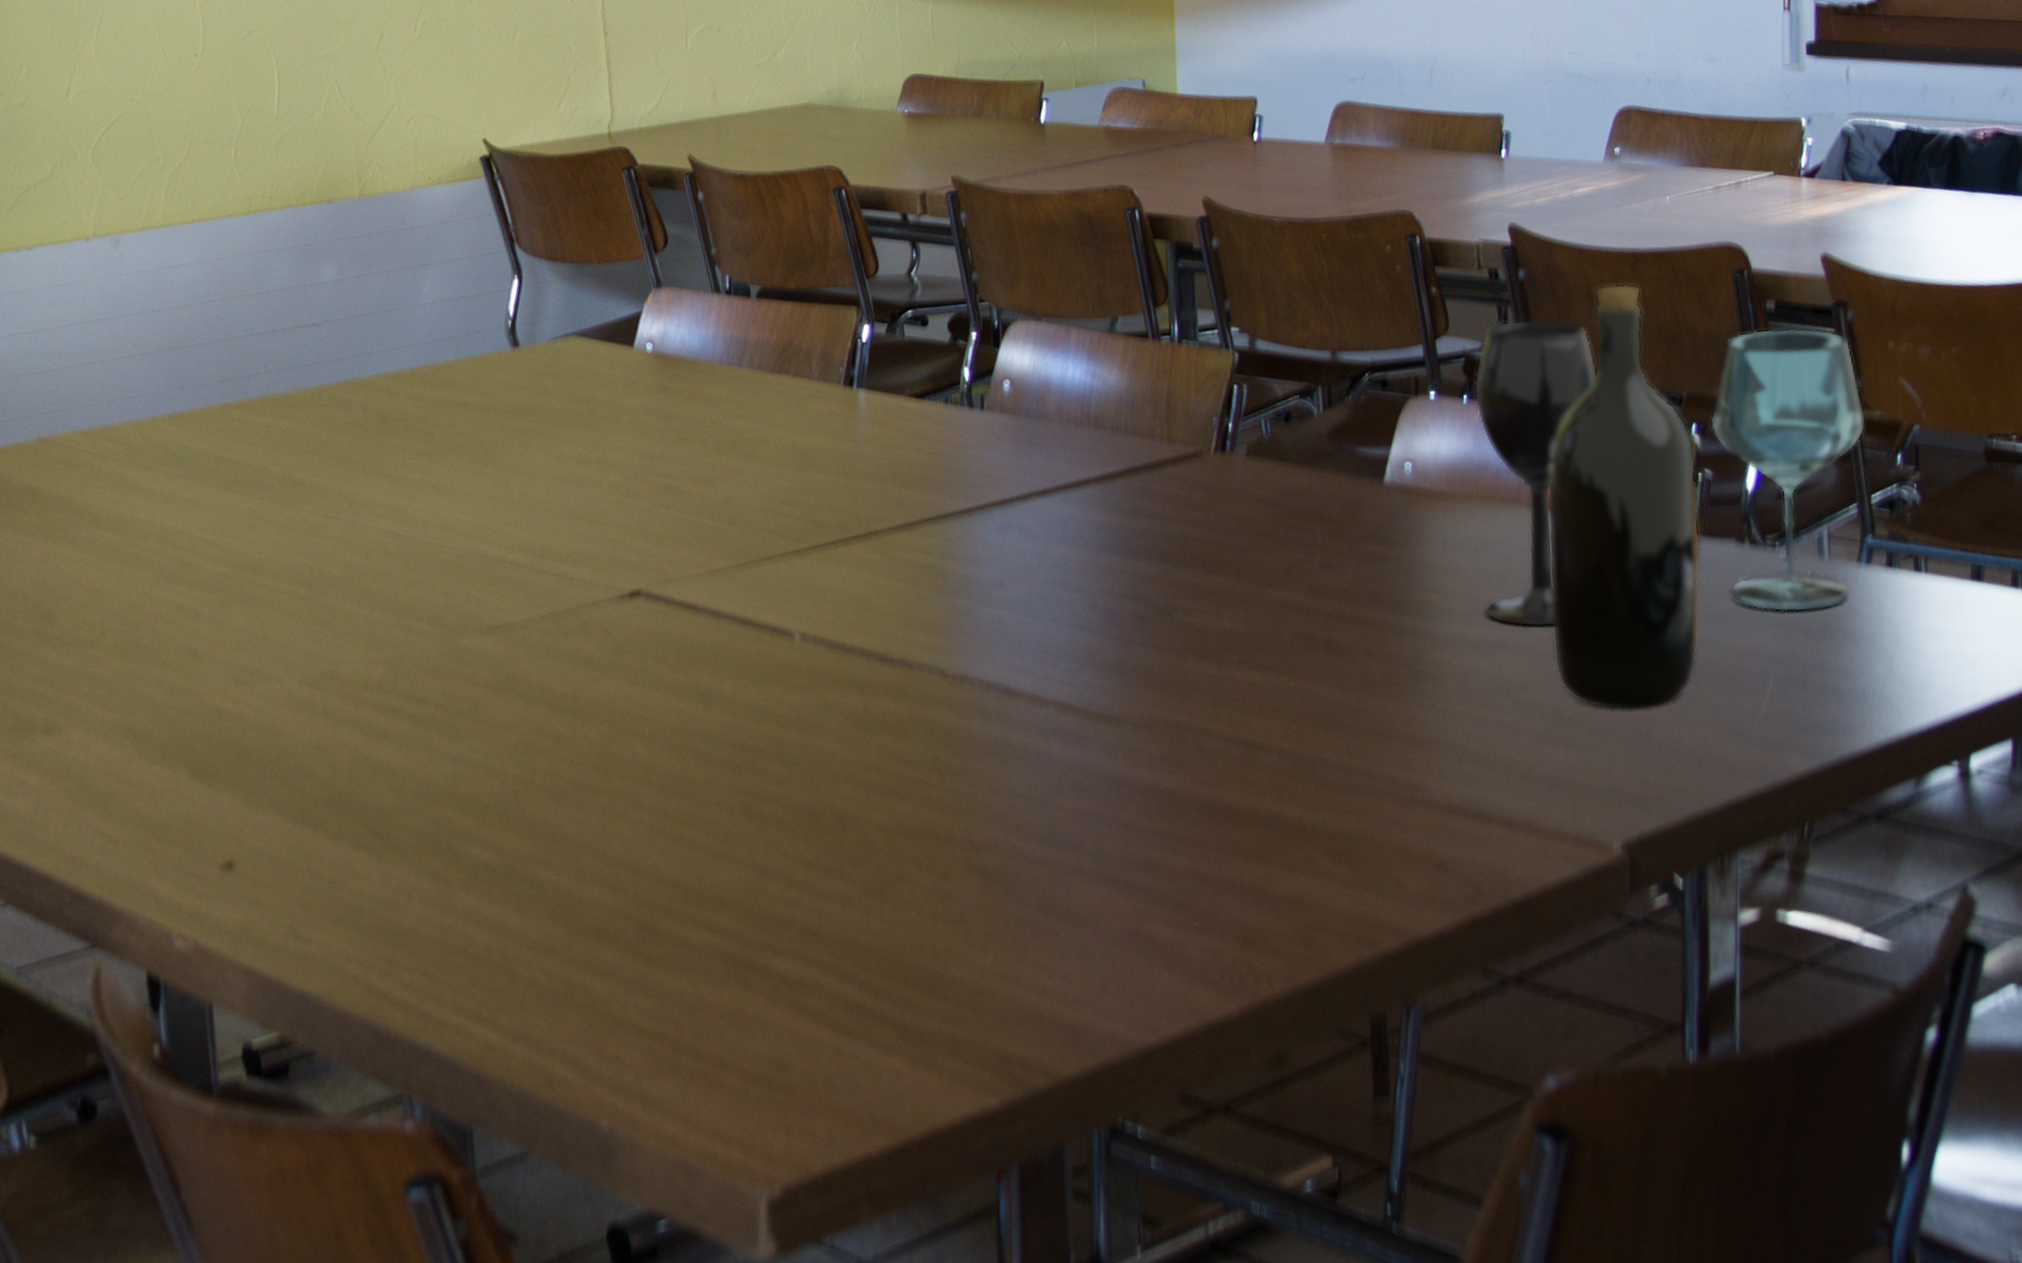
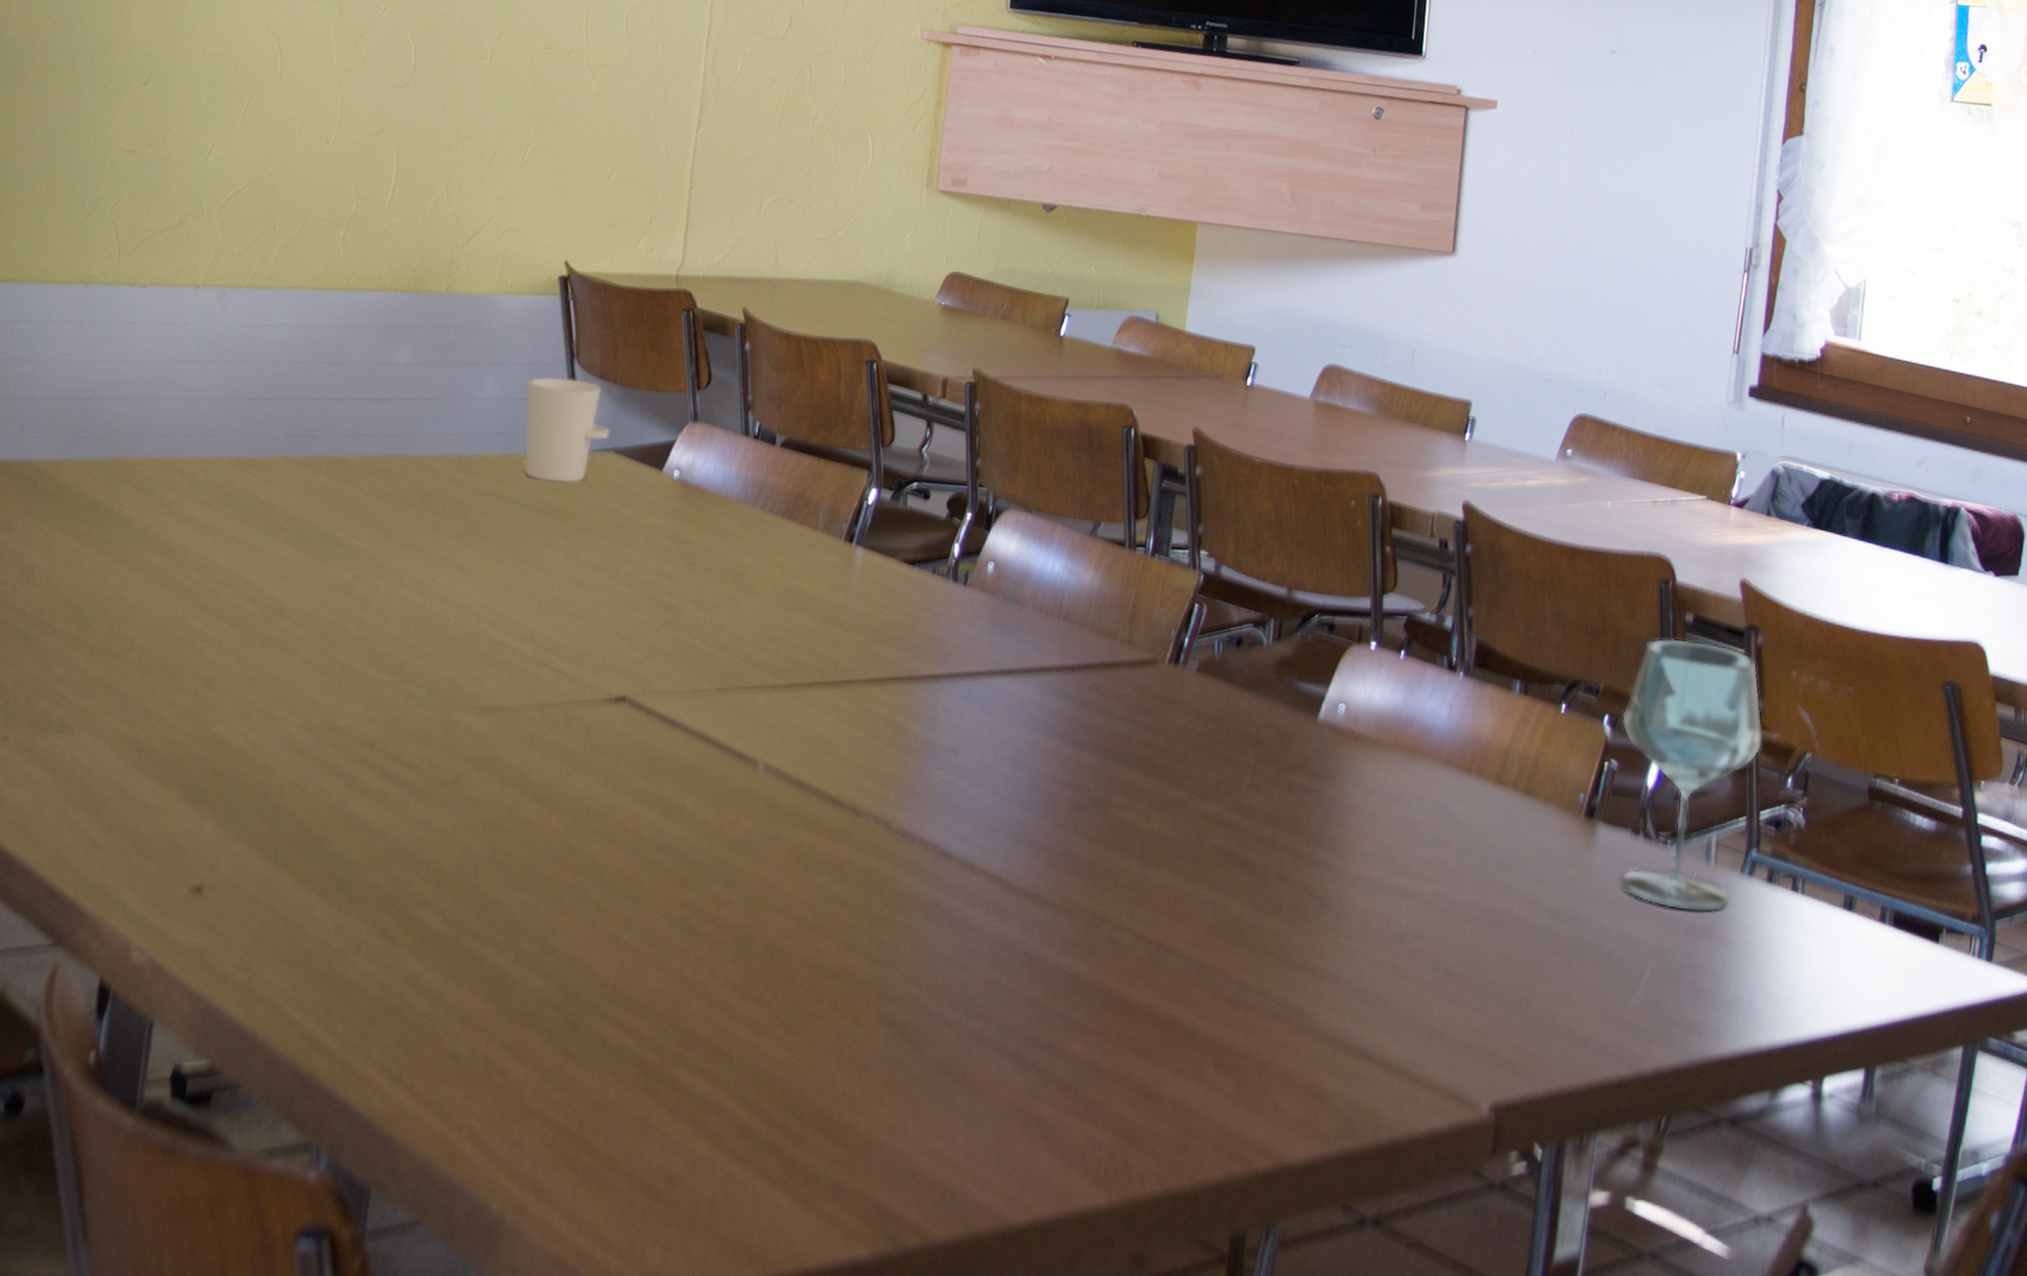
cup: none [467,265,570,382] -> present [525,377,611,485]
wine glass: present [1474,318,1597,628] -> none [1393,589,1525,884]
wine bottle: present [1548,283,1700,708] -> none [1450,572,1604,976]

